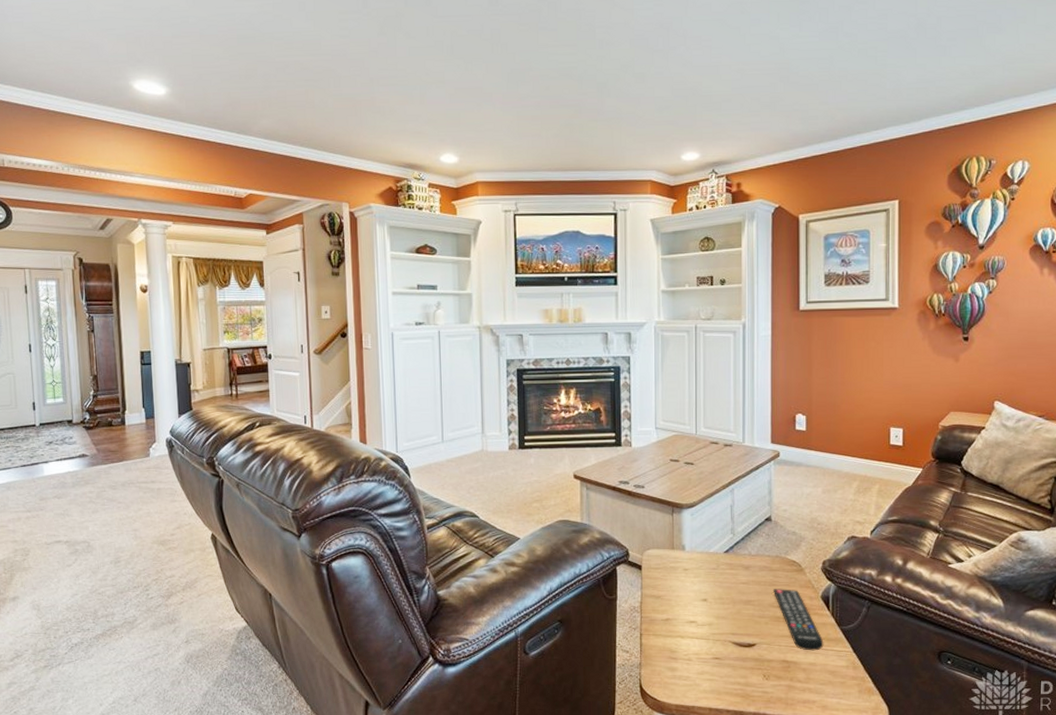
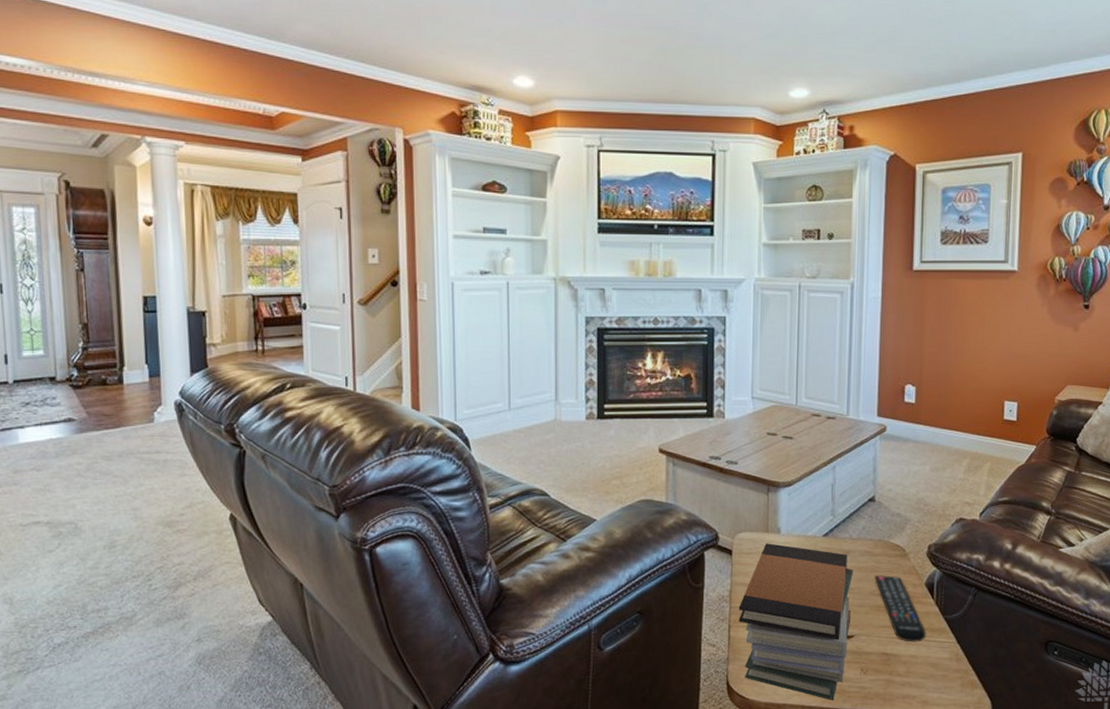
book stack: none [649,559,753,705] -> present [738,543,853,701]

